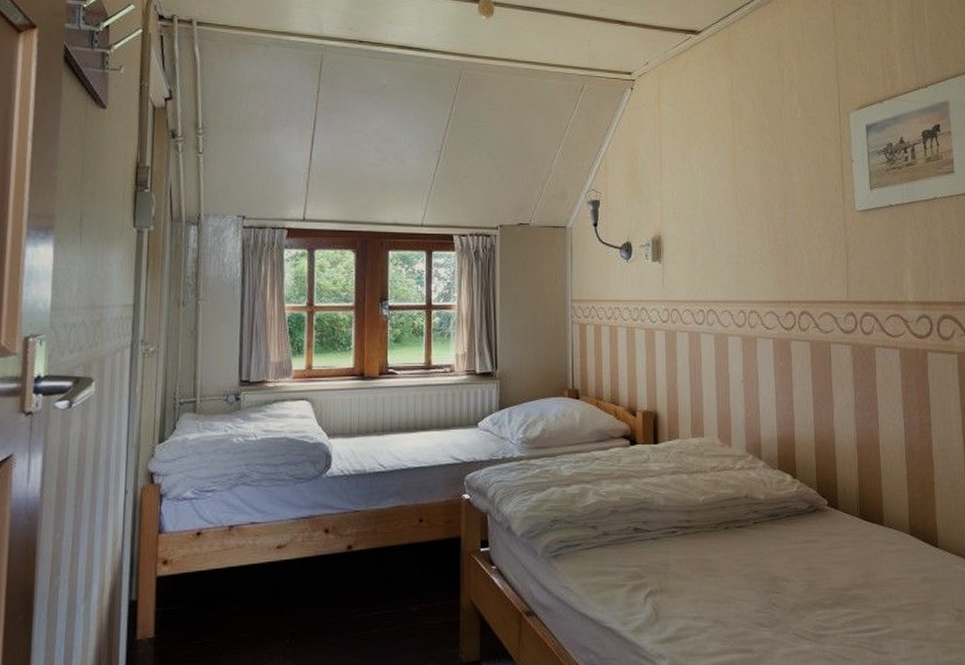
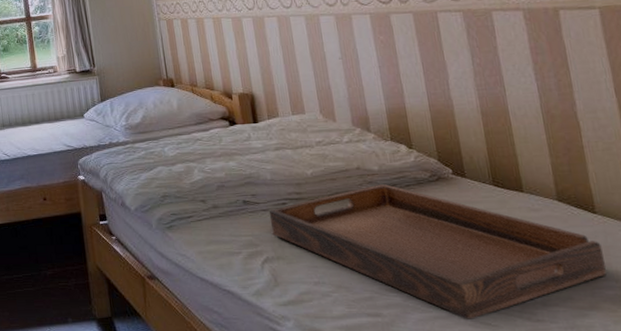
serving tray: none [658,513,941,653] -> present [269,183,607,319]

